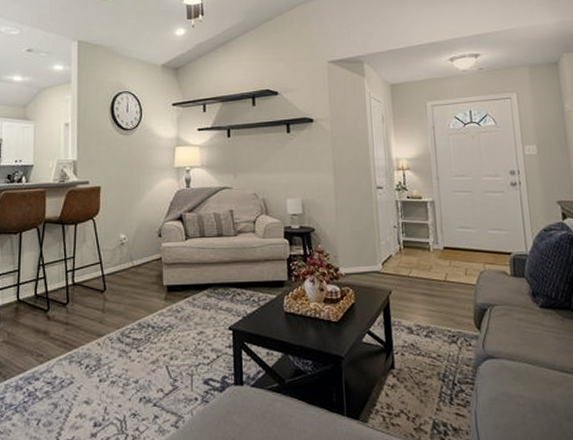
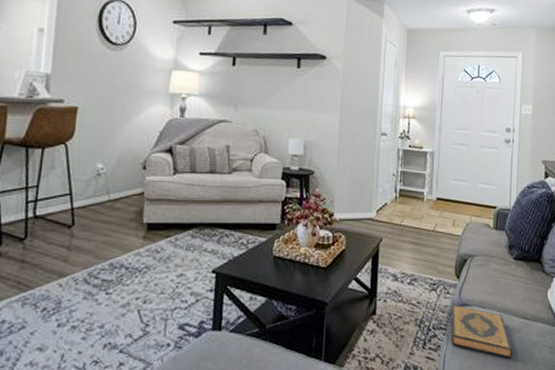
hardback book: none [476,358,555,416] -> present [451,305,513,358]

